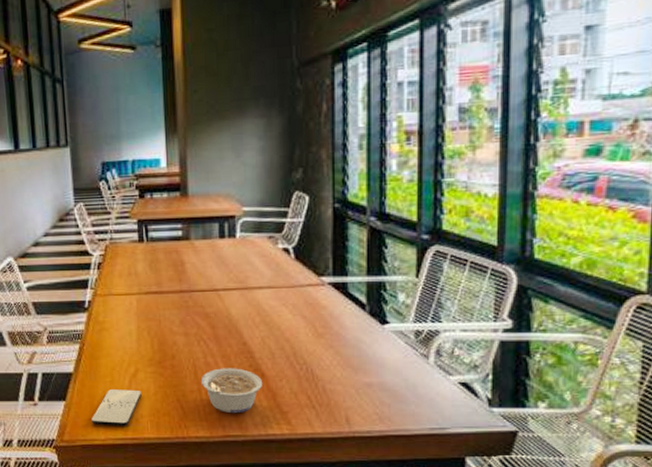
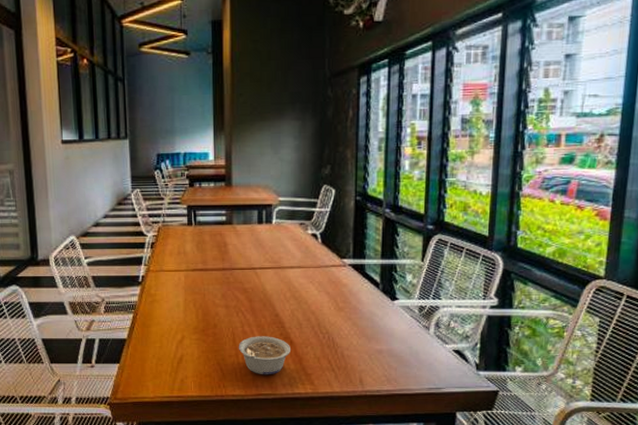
smartphone: present [92,389,142,426] -> none [142,354,187,386]

